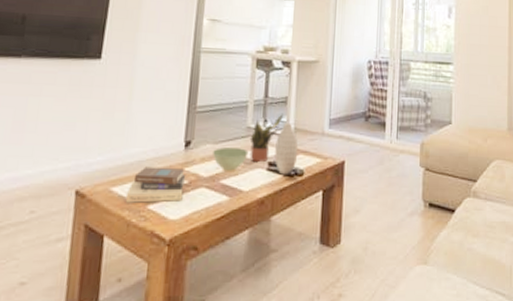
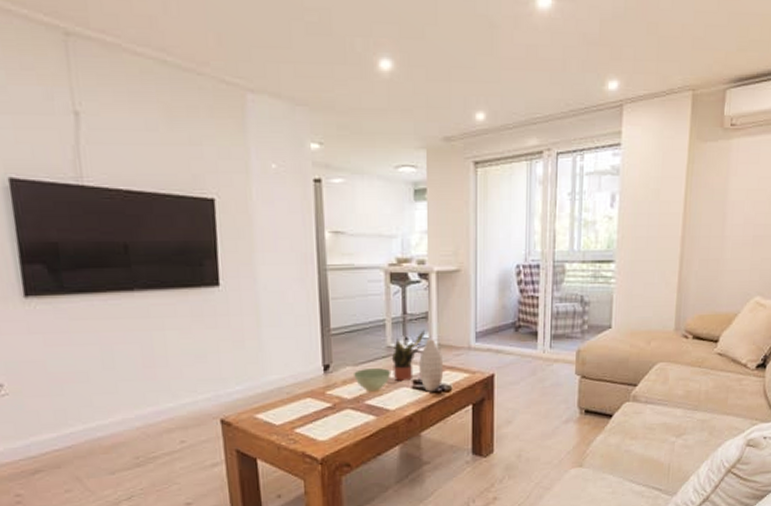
books: present [125,166,186,203] -> none [271,392,330,428]

